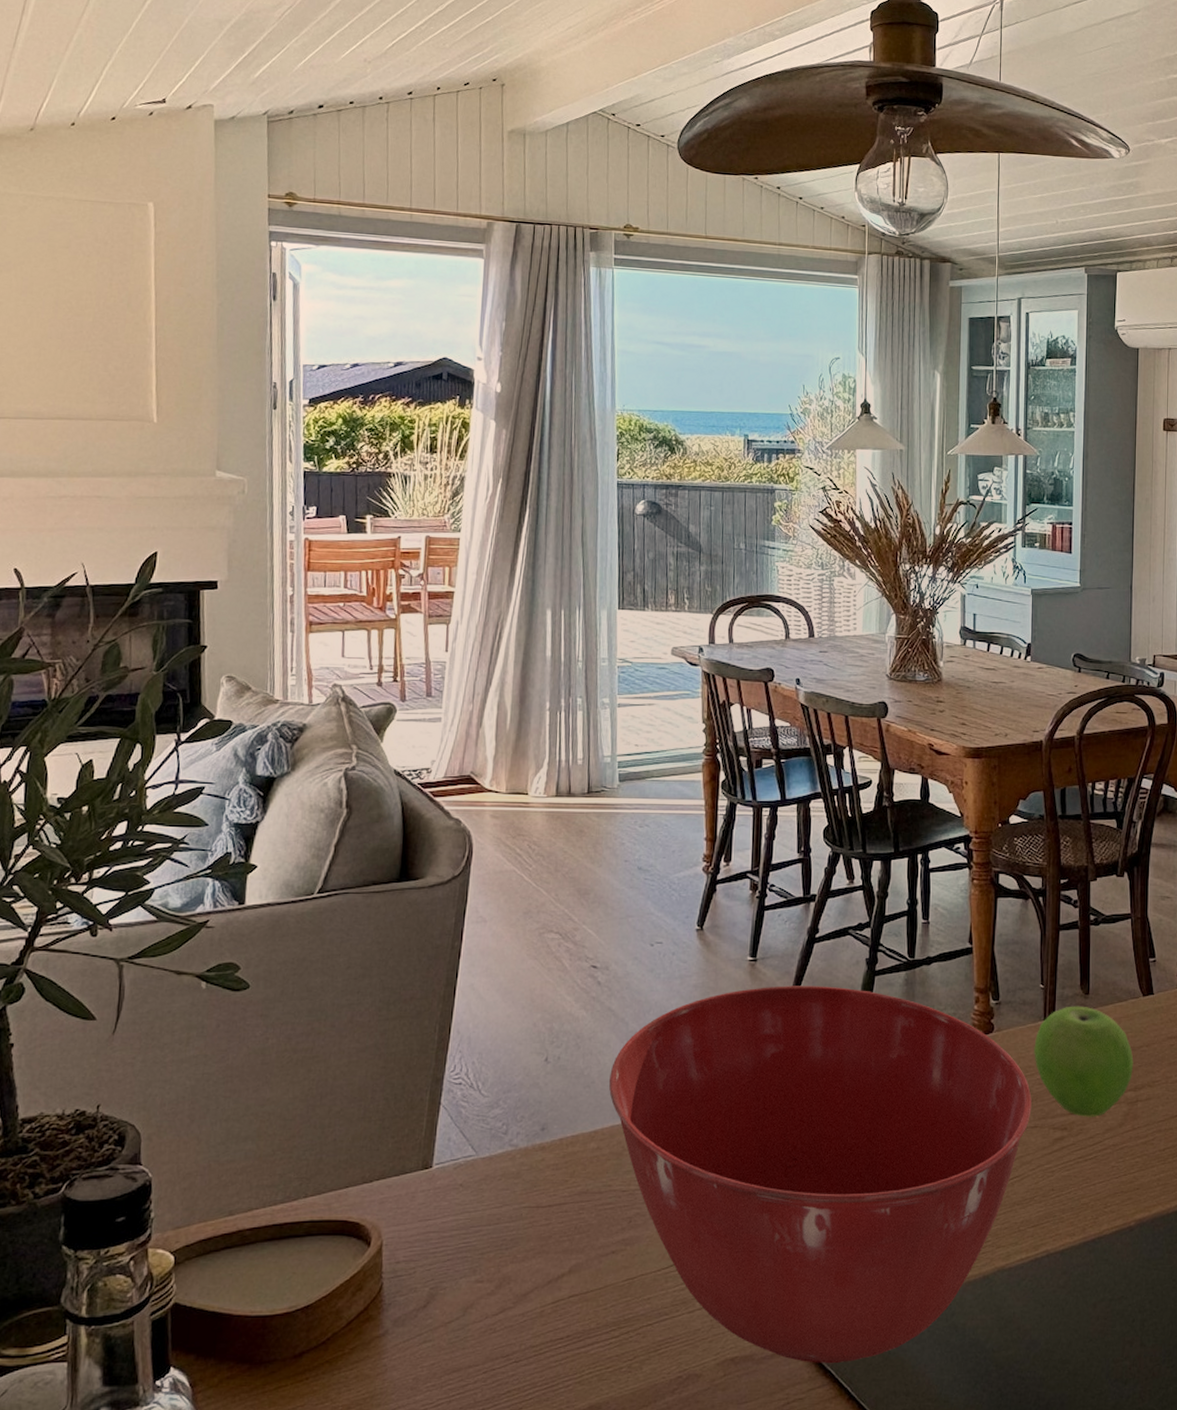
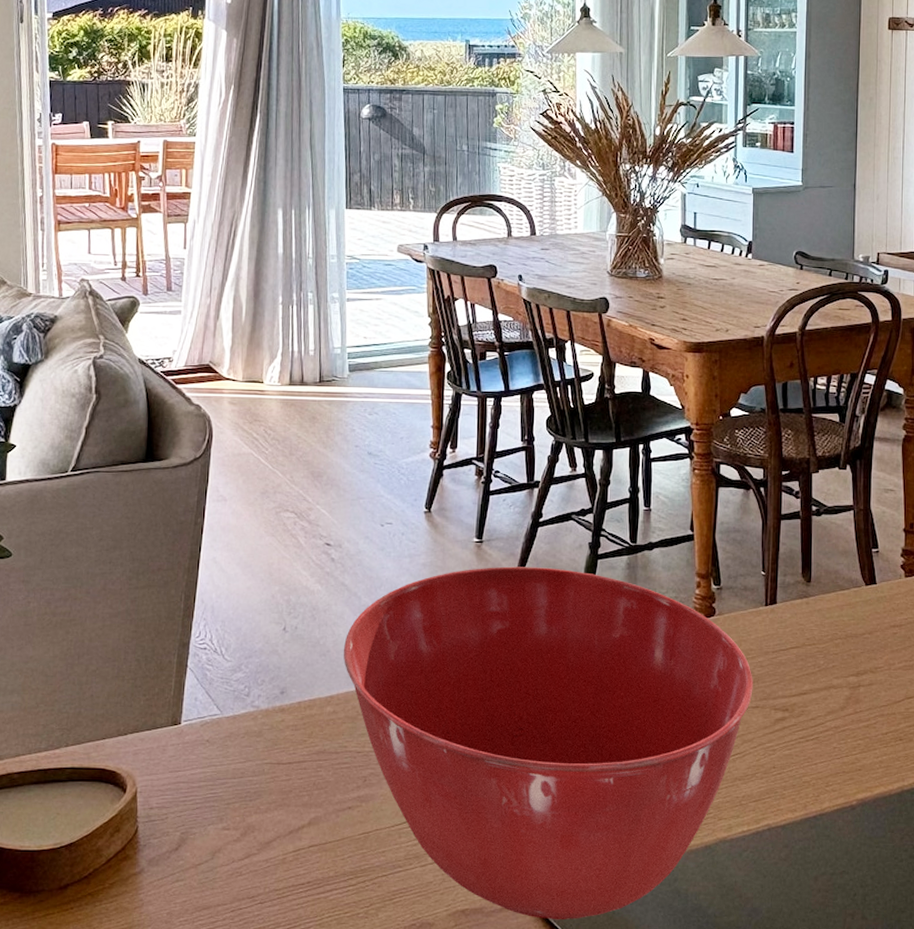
fruit: present [1034,1006,1134,1117] -> none [755,593,856,700]

